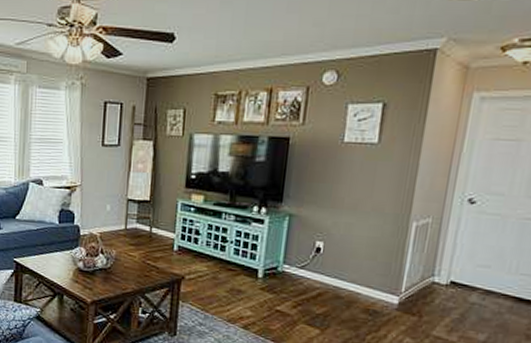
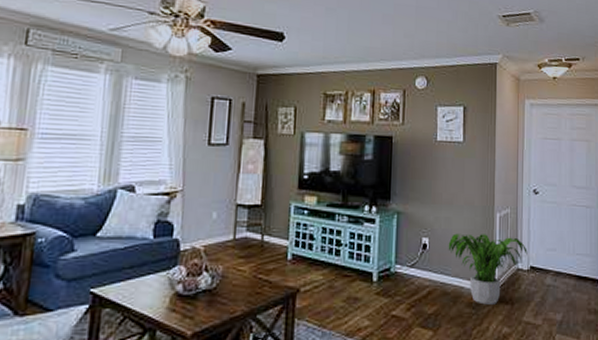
potted plant: none [345,240,450,315] -> present [448,233,528,305]

